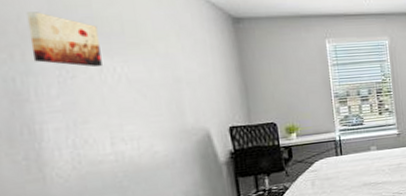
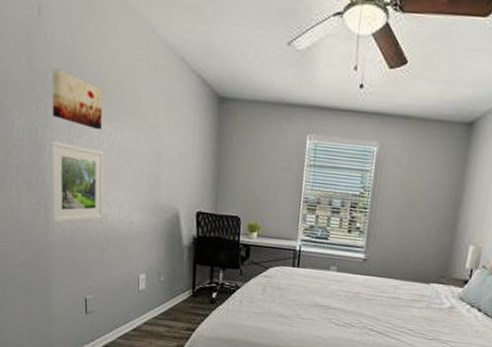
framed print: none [31,86,120,176] -> present [48,140,104,223]

